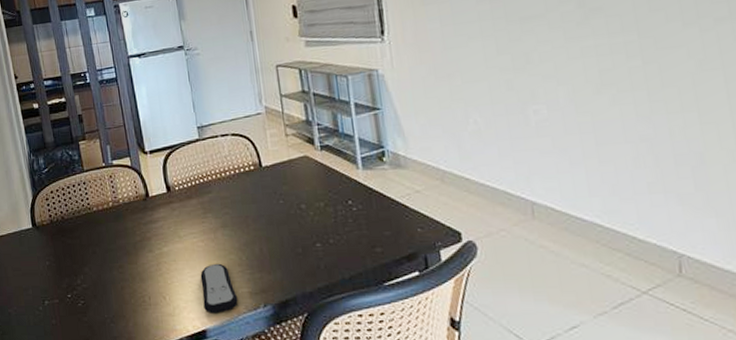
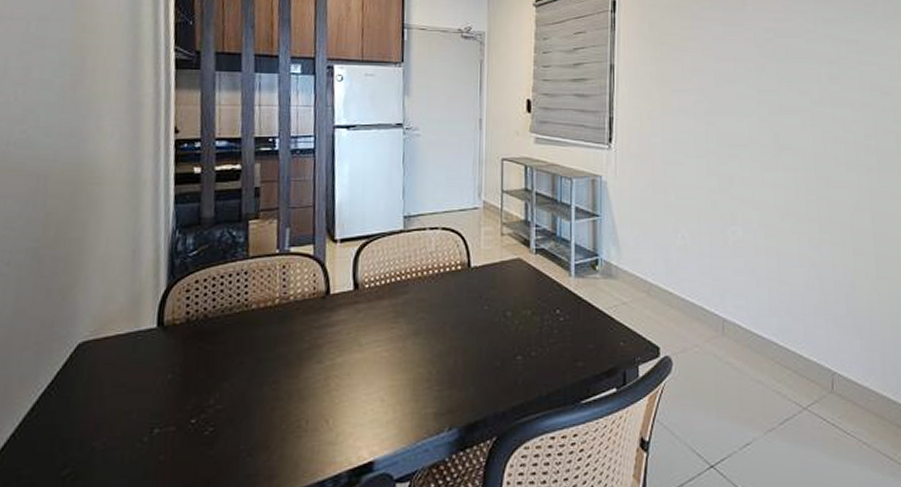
remote control: present [200,263,238,314] -> none [375,378,419,440]

